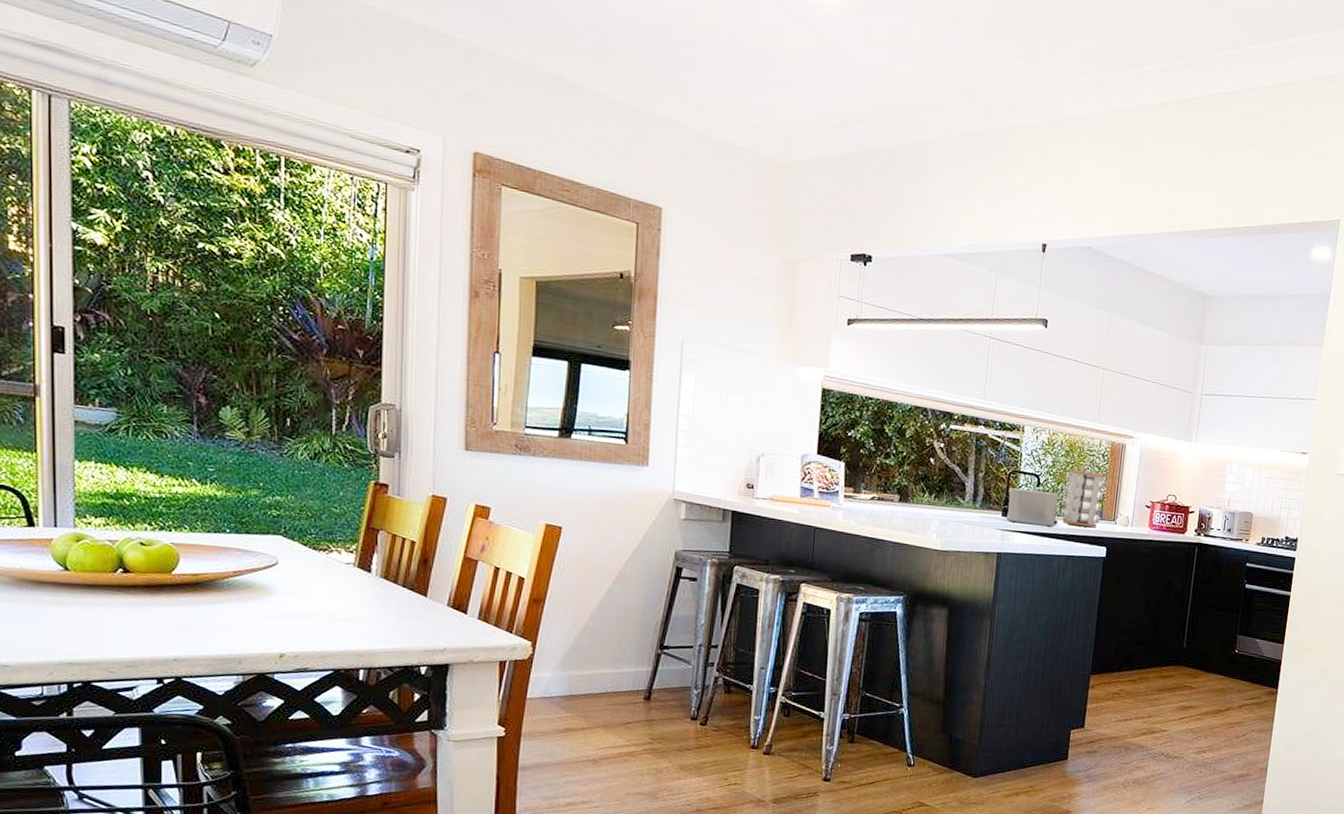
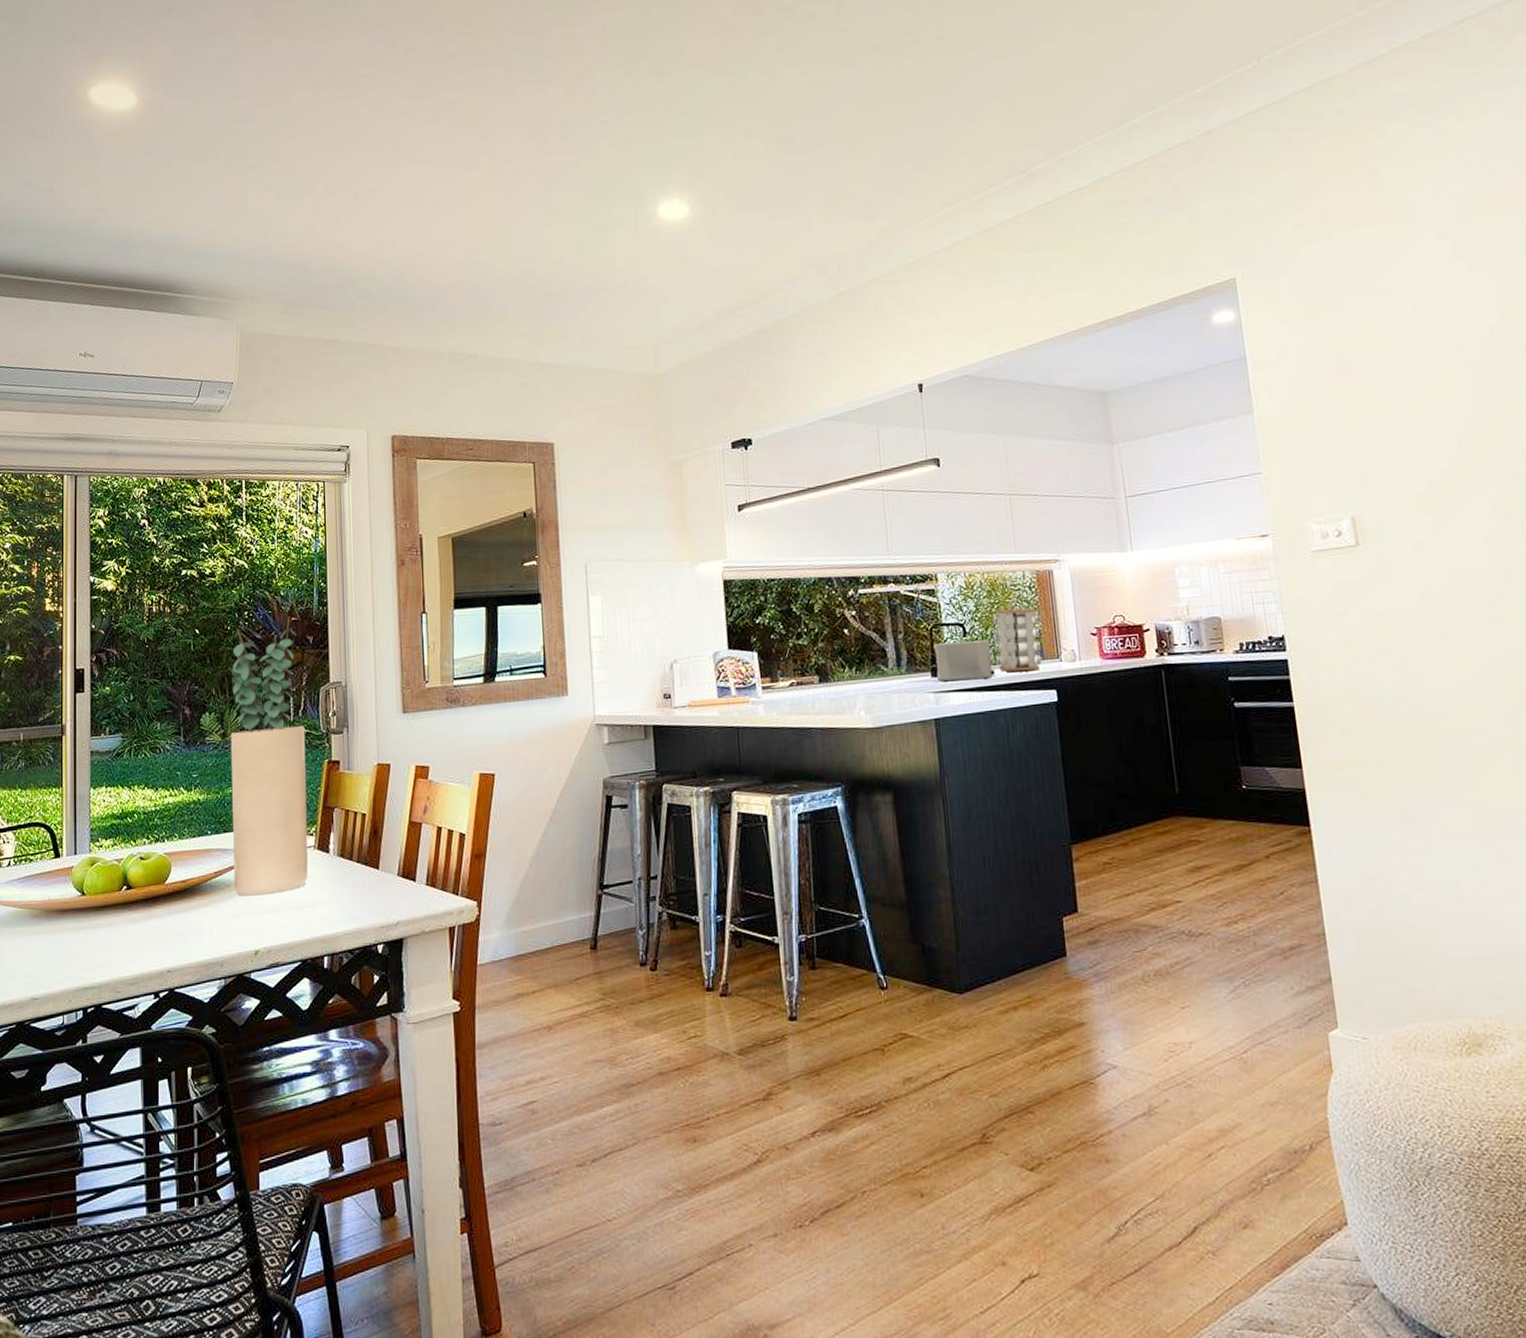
vase: none [256,323,349,603] -> present [230,616,308,896]

